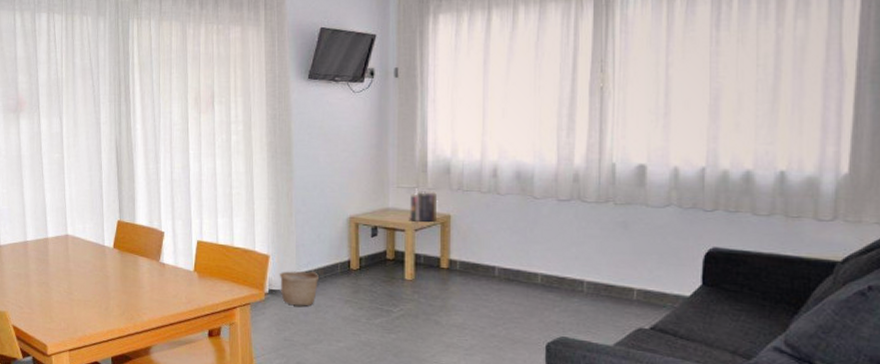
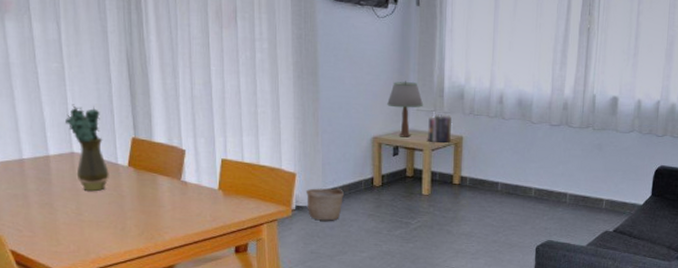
vase: none [63,190,97,271] -> present [65,104,109,191]
table lamp: none [364,156,405,217] -> present [387,81,424,138]

